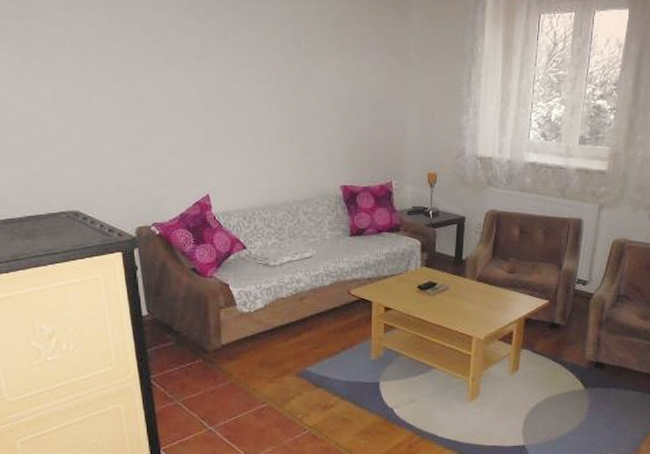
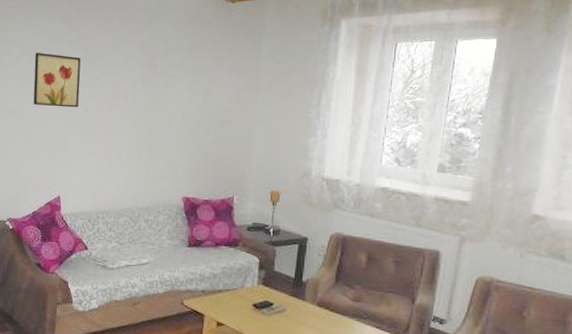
wall art: none [159,31,218,95] -> present [33,53,81,108]

